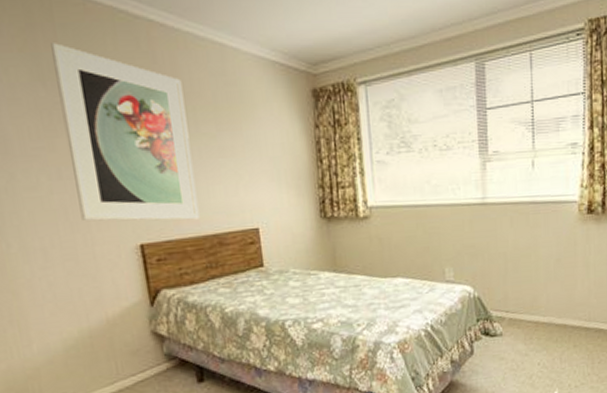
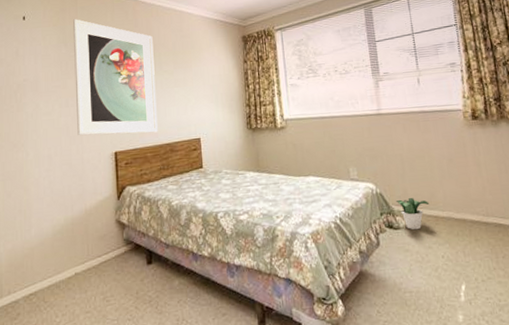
potted plant: none [494,302,531,337] -> present [395,198,430,230]

